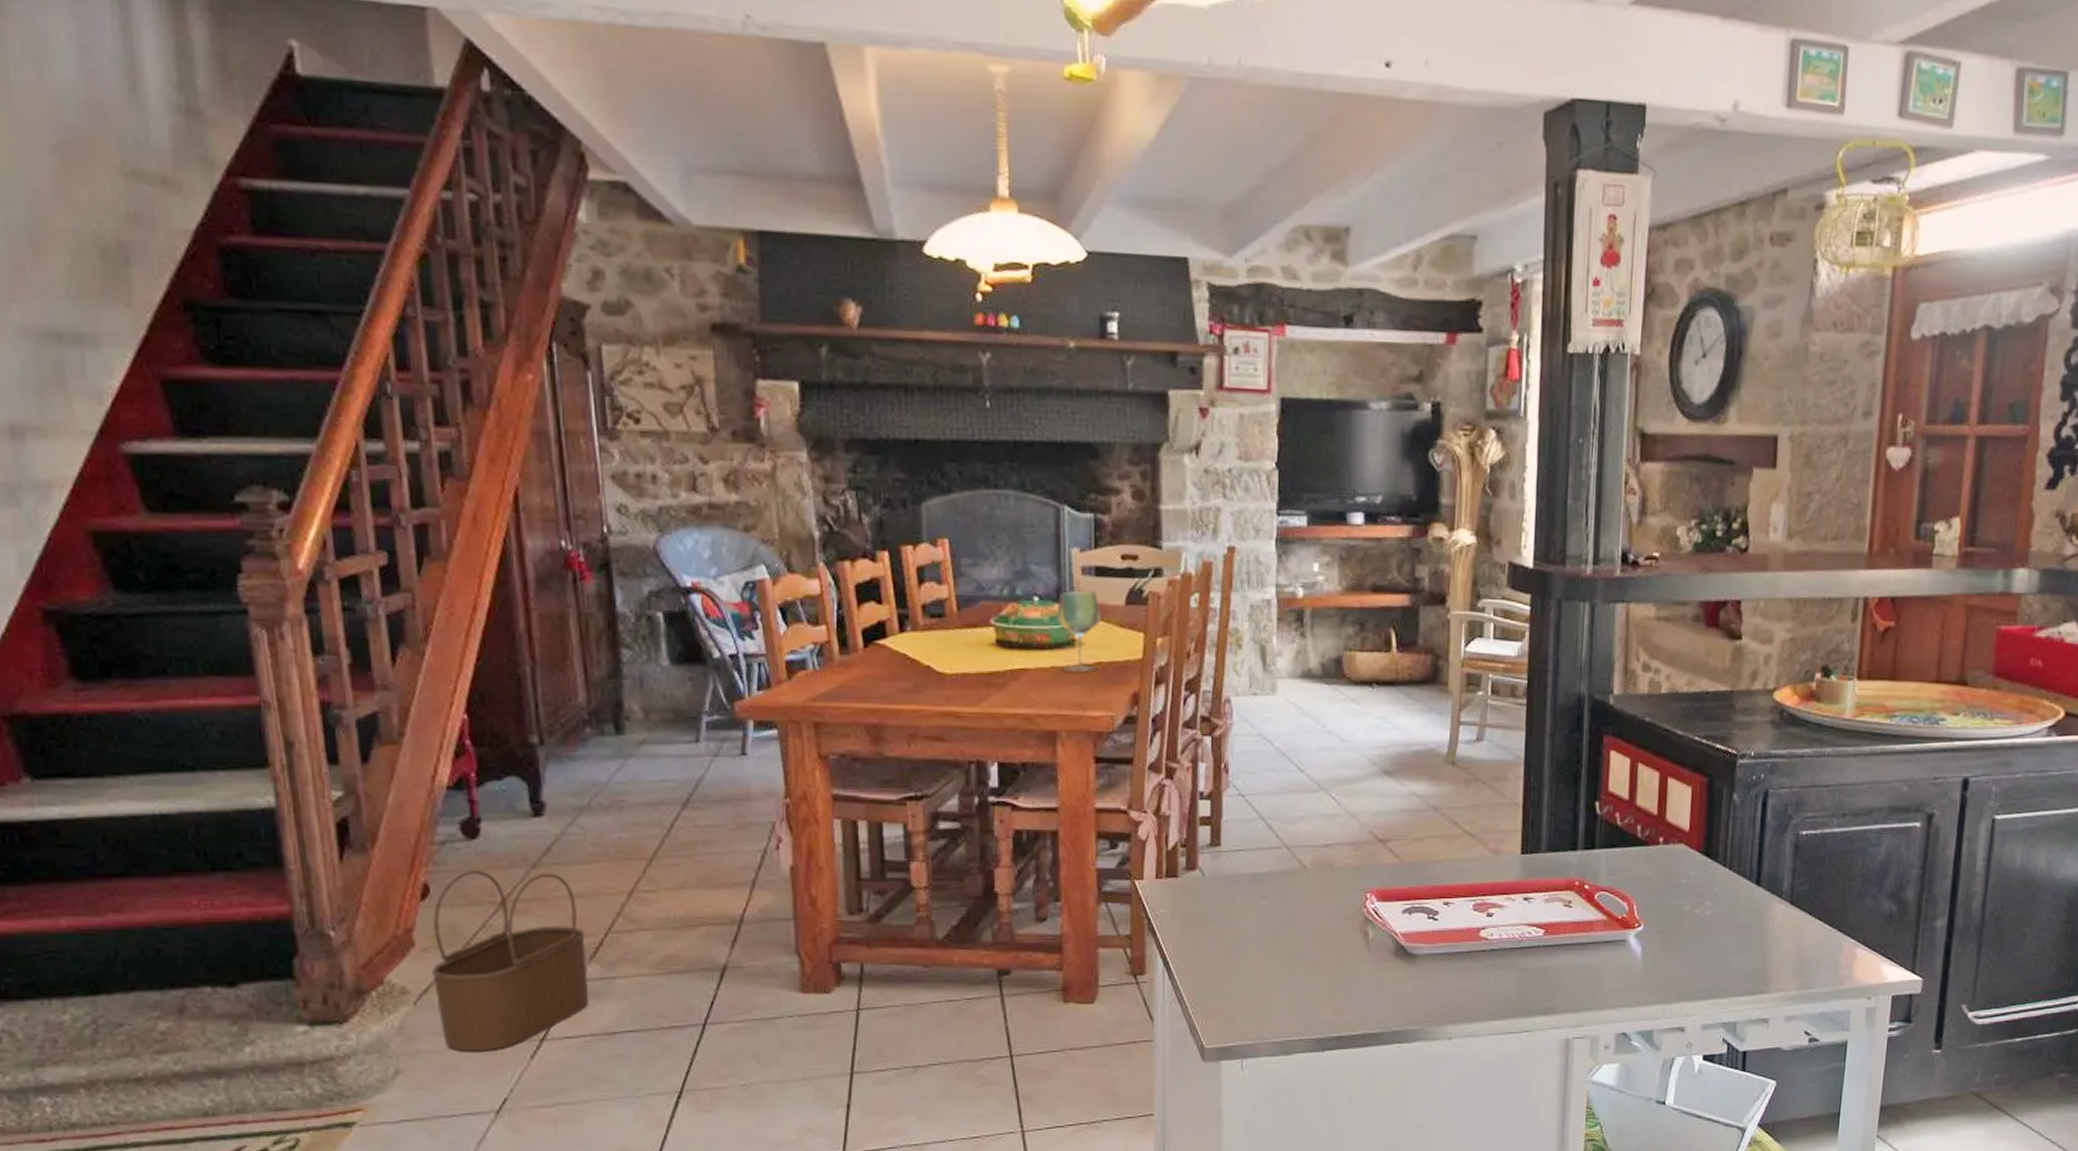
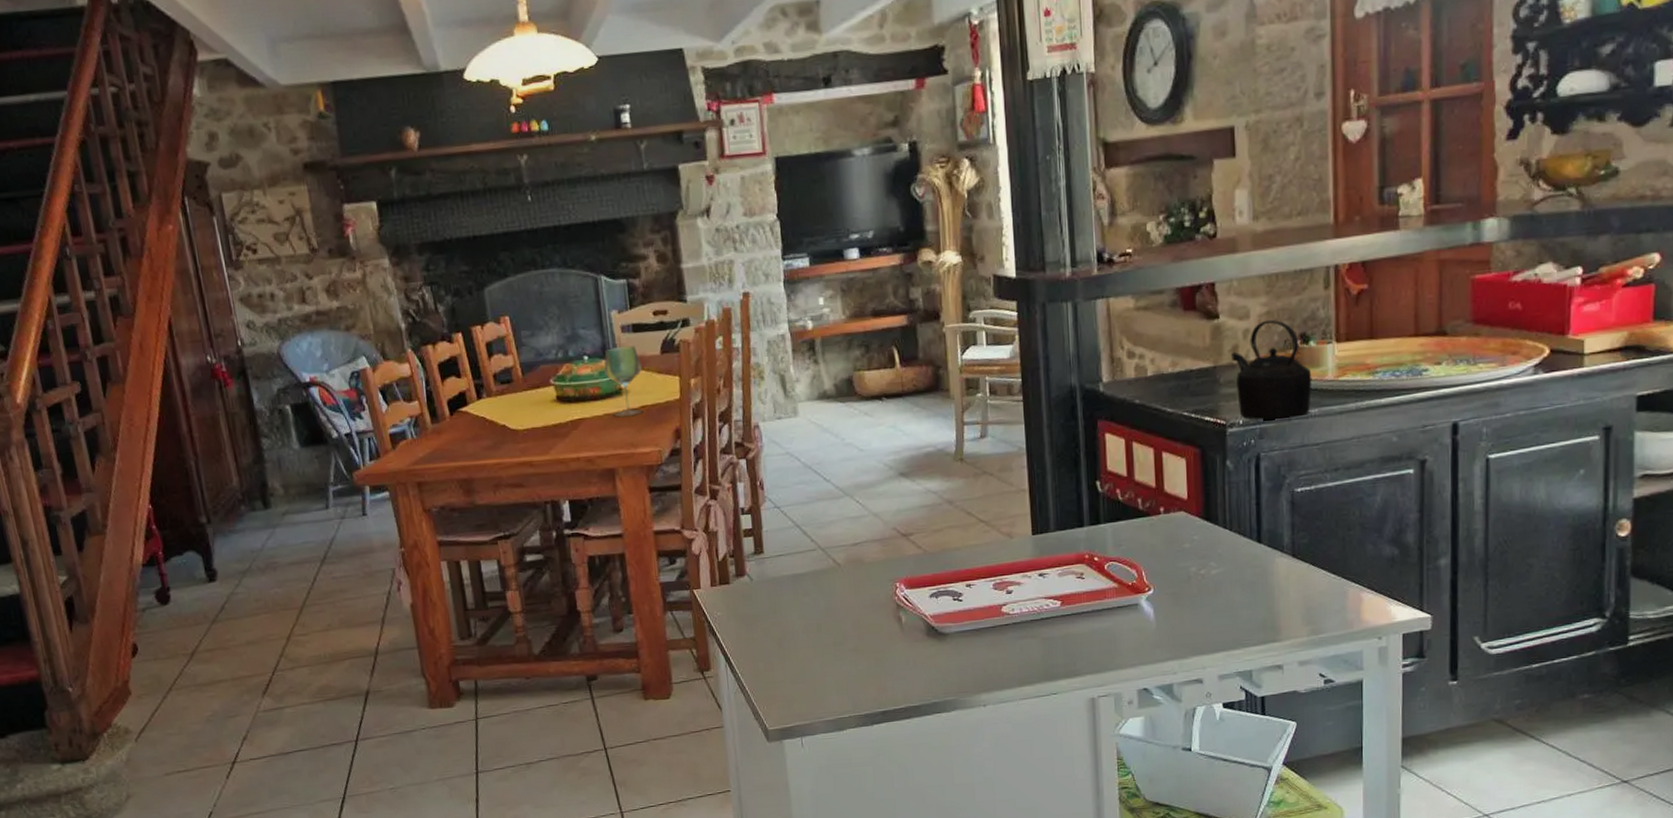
wicker basket: present [431,870,588,1052] -> none [142,626,265,777]
kettle: none [1749,647,1830,756] -> present [1230,319,1312,421]

